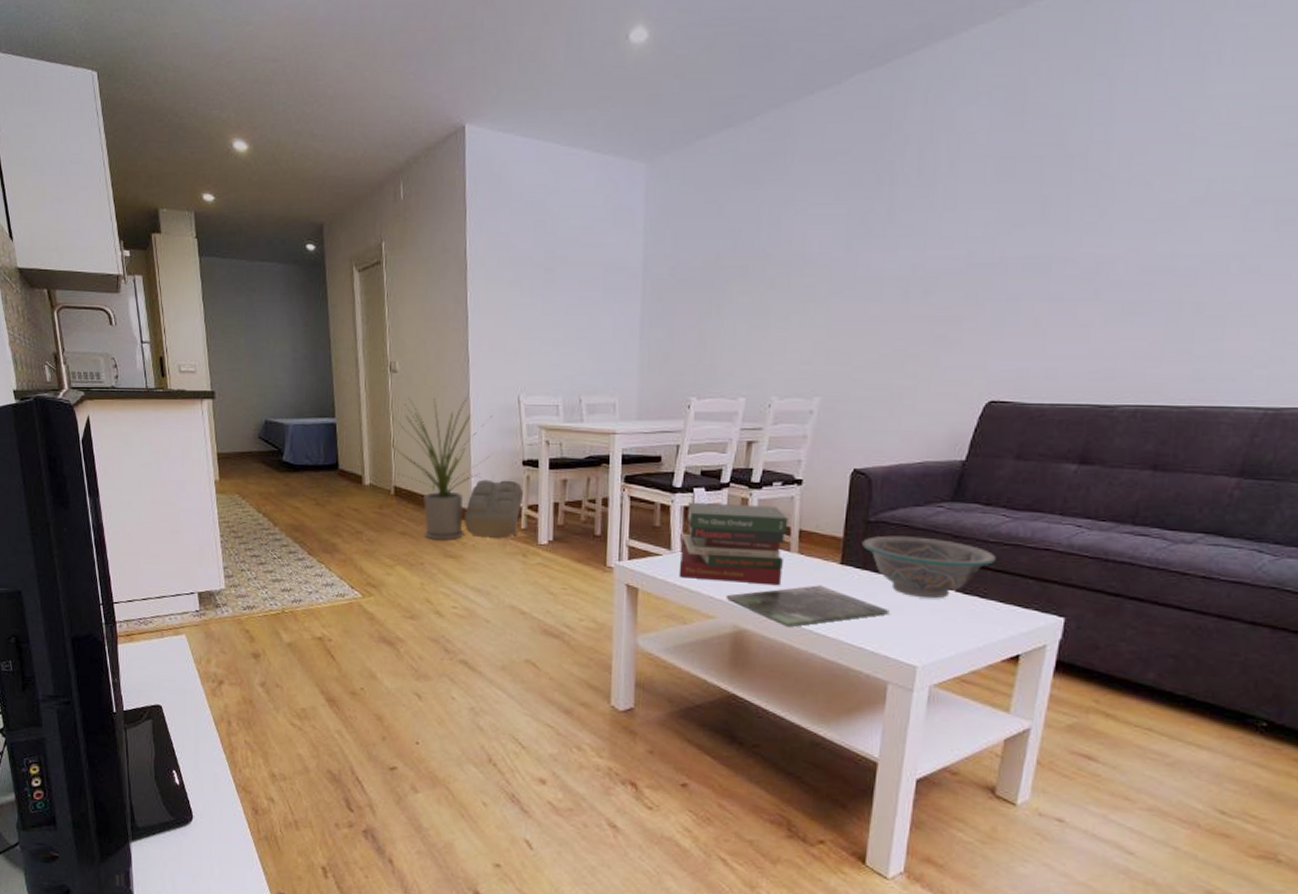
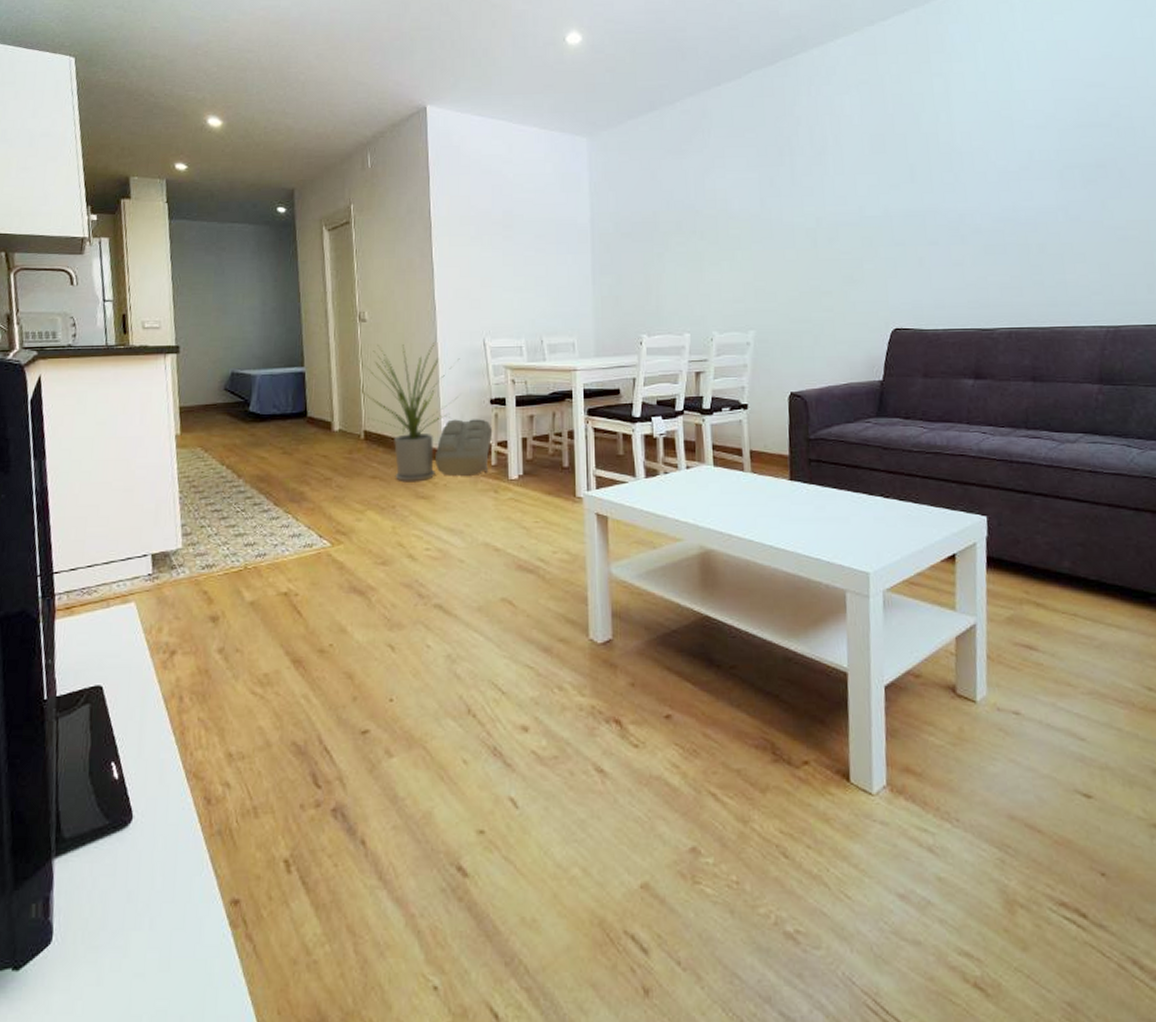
books: present [678,501,789,586] -> none [644,430,740,505]
magazine: present [725,585,890,627] -> none [690,501,839,543]
bowl: present [862,535,996,598] -> none [806,450,921,506]

